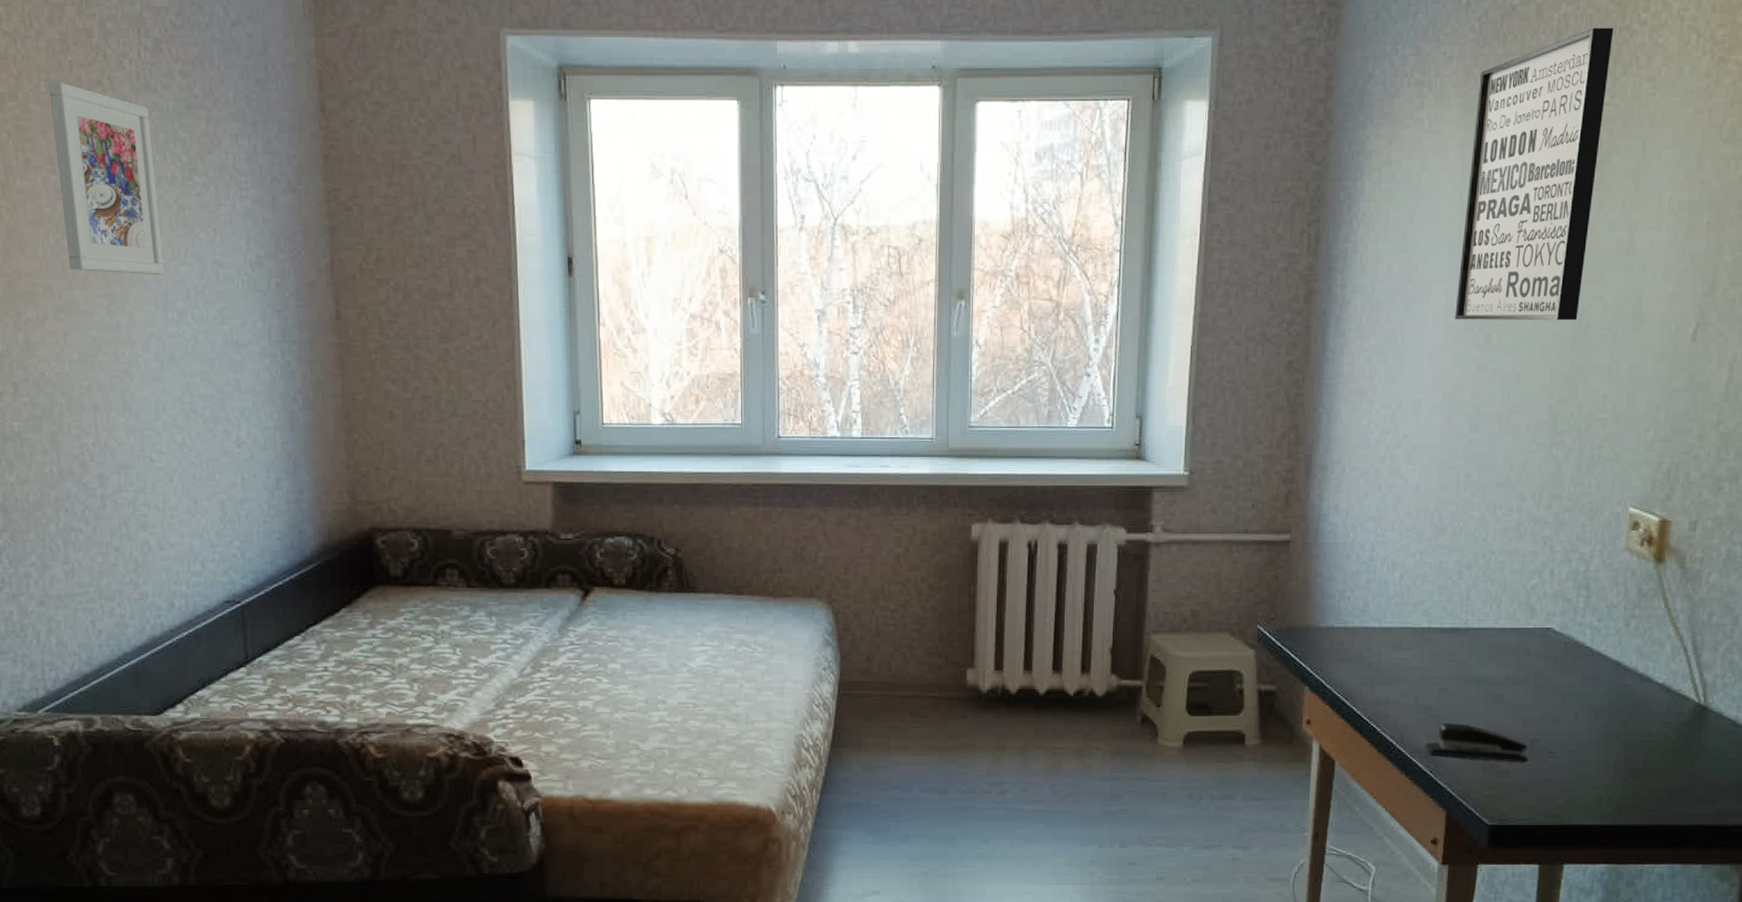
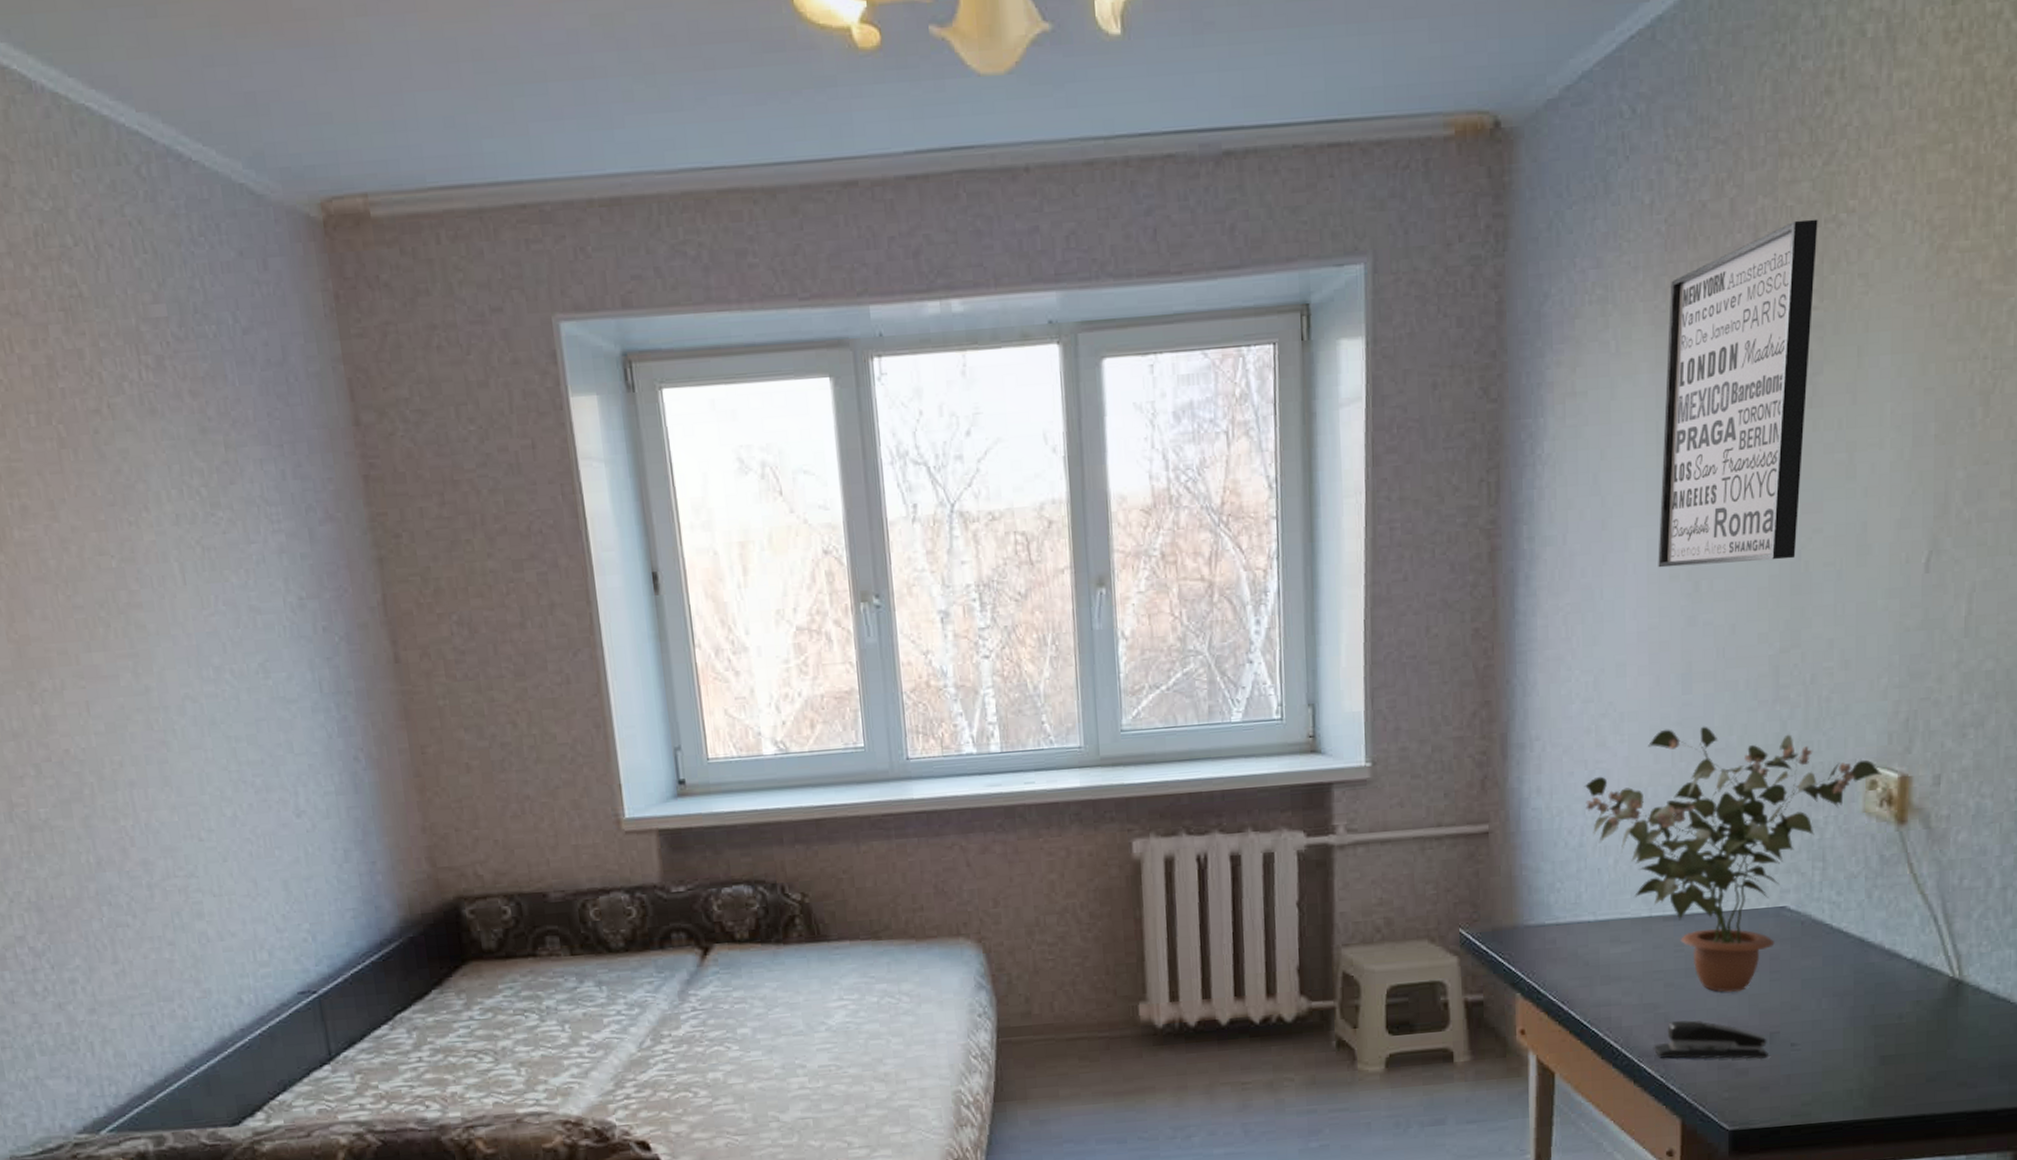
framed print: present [49,81,165,274] -> none [39,413,195,630]
potted plant: none [1377,462,1644,701] -> present [1584,726,1882,992]

